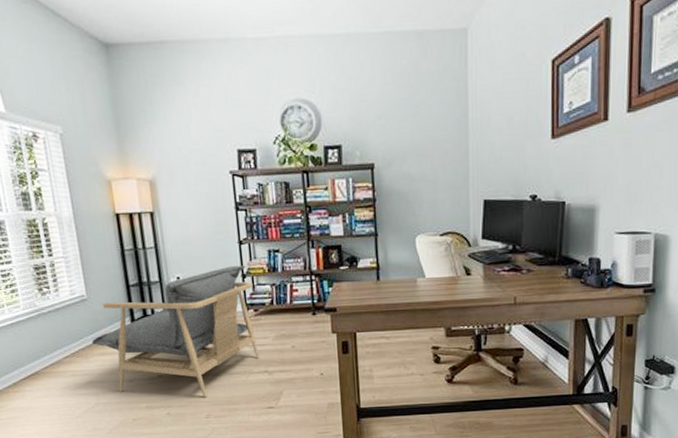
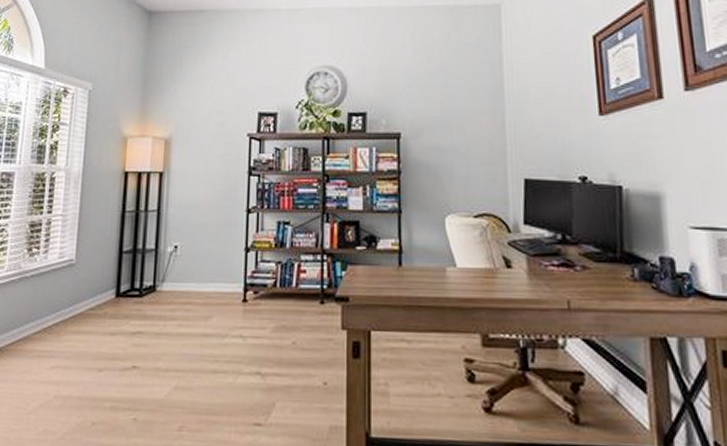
armchair: present [92,265,260,398] -> none [68,237,256,402]

